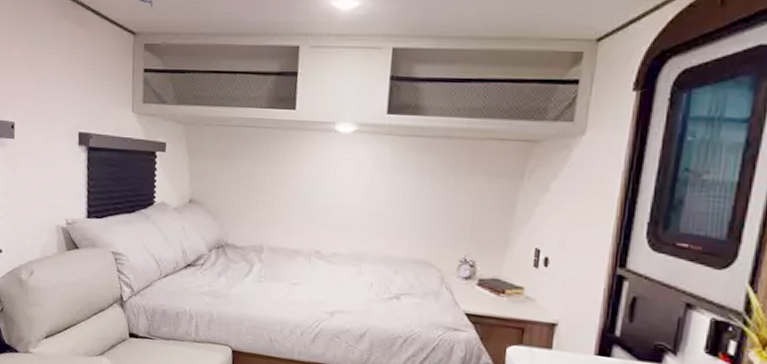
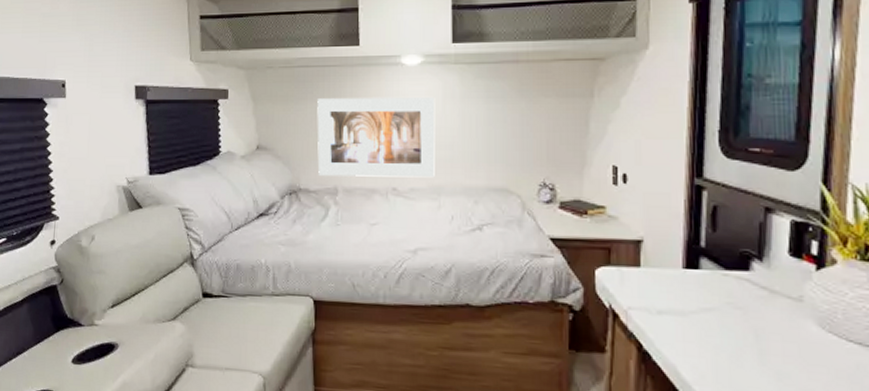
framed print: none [246,158,365,245] -> present [317,97,435,178]

